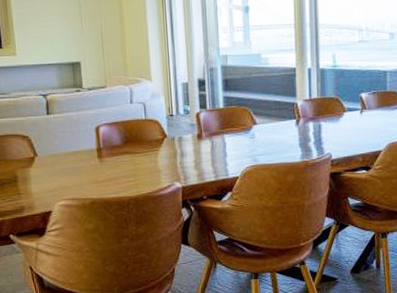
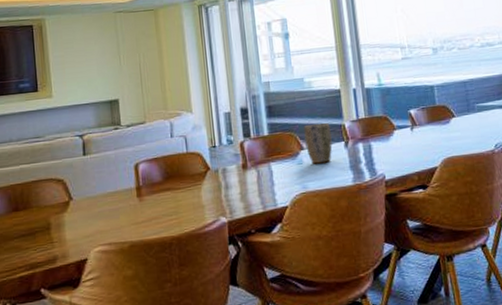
plant pot: none [257,100,284,139] -> present [303,123,333,164]

